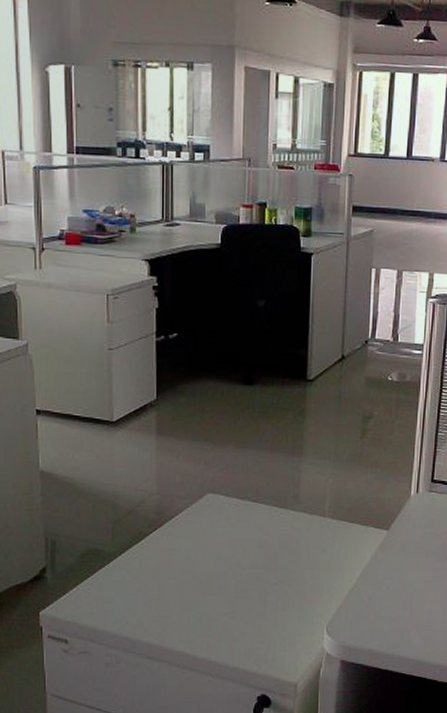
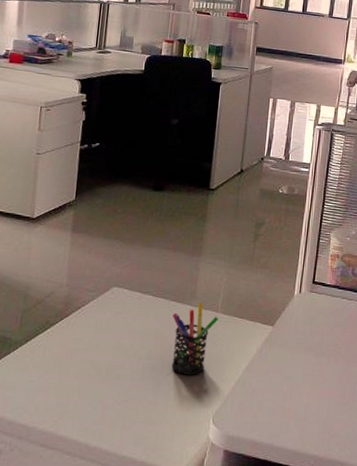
pen holder: none [275,507,326,584] -> present [171,303,218,375]

